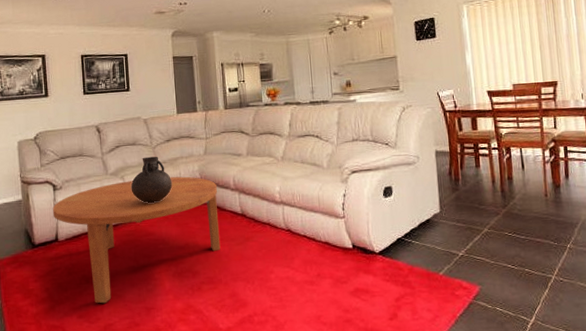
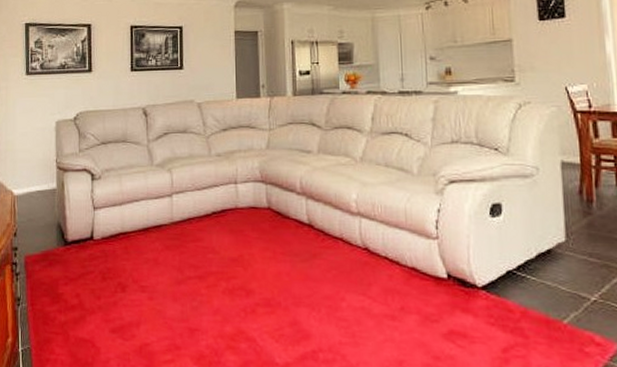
coffee table: present [52,176,221,304] -> none [89,174,282,319]
vase: present [130,156,173,203] -> none [178,147,227,202]

